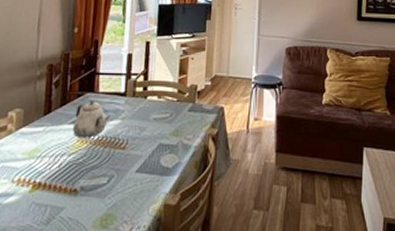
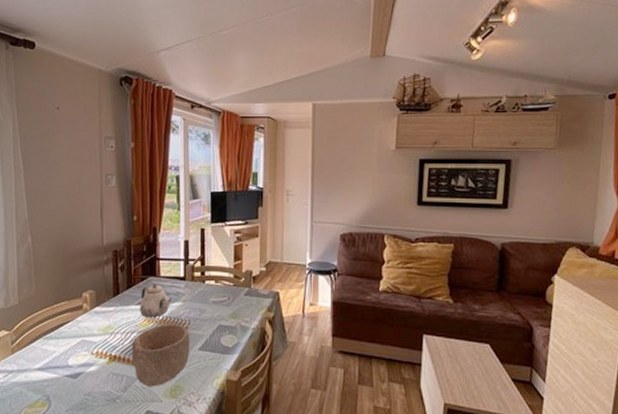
bowl: none [59,144,127,217] -> present [131,324,190,387]

